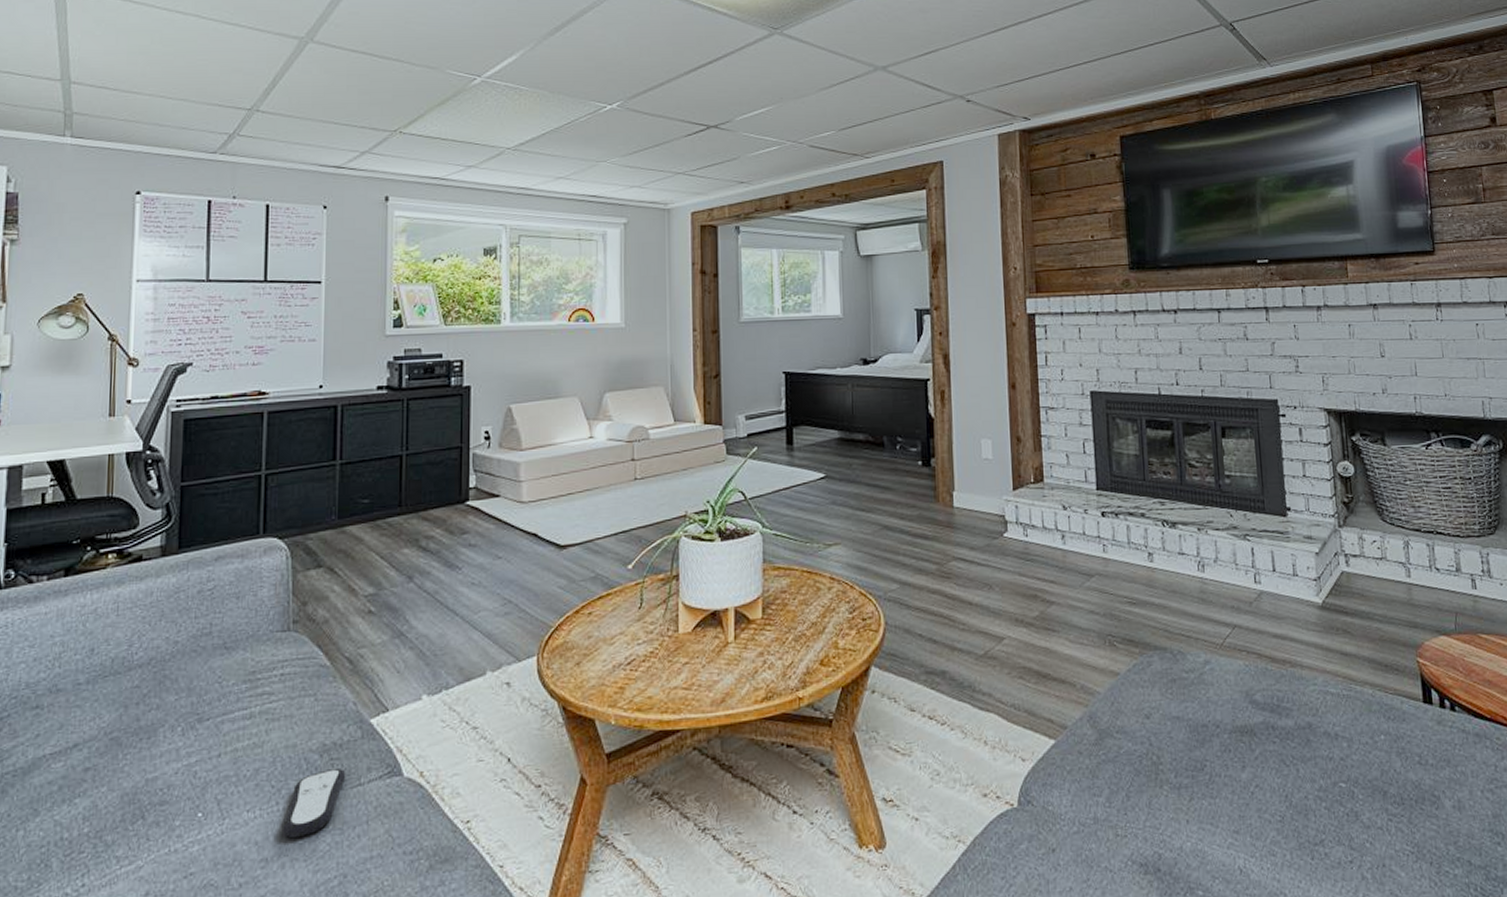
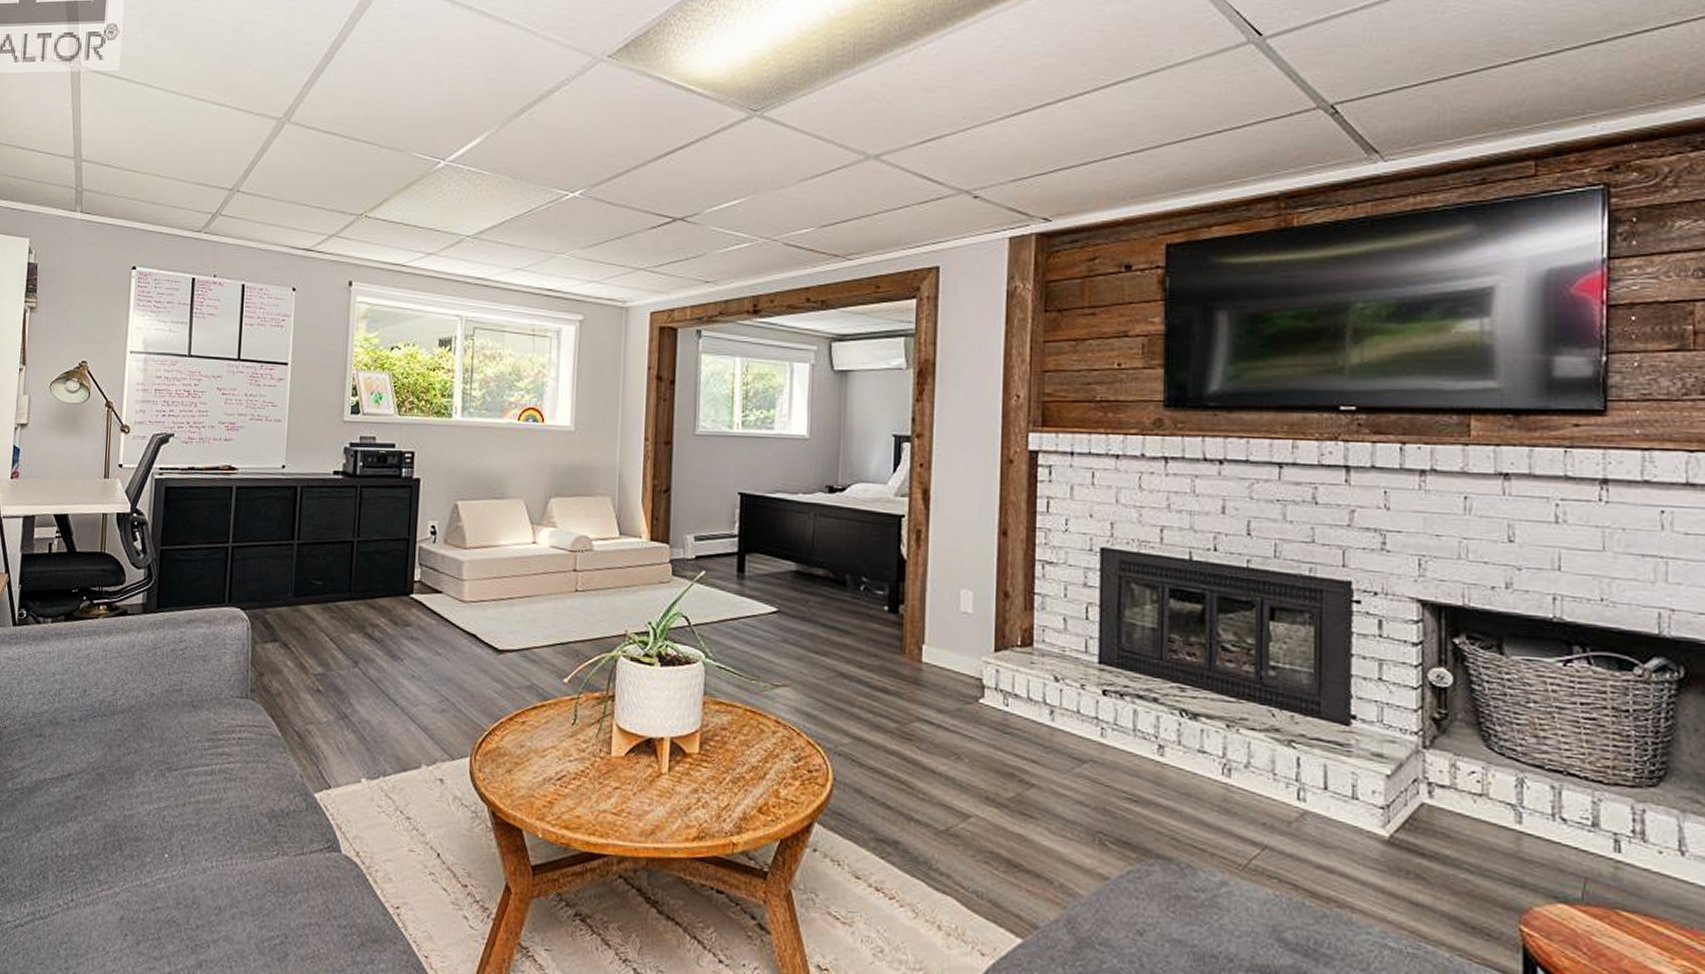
remote control: present [283,767,346,839] -> none [235,834,291,894]

